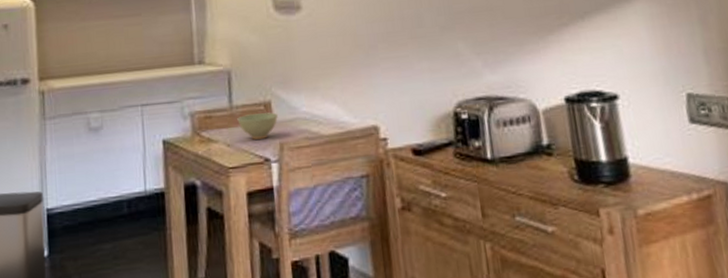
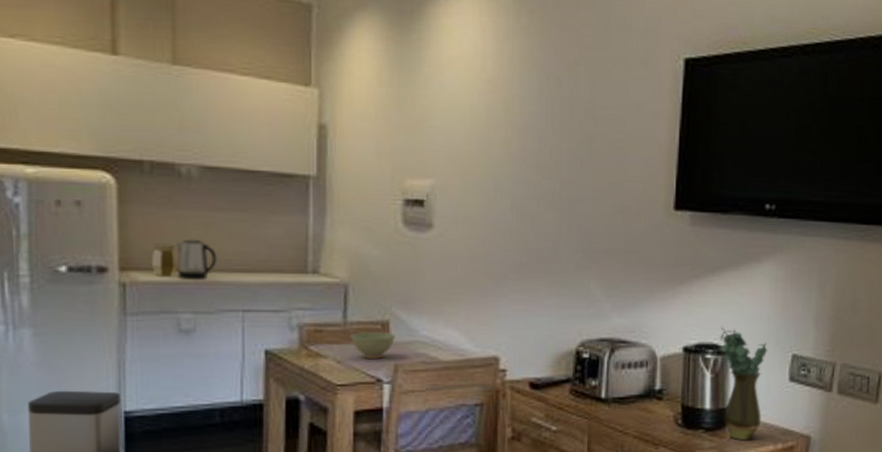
jar: none [64,52,85,82] -> present [152,243,177,277]
kettle: none [84,45,118,84] -> present [177,239,217,281]
vase: none [601,71,668,193] -> present [720,326,768,441]

